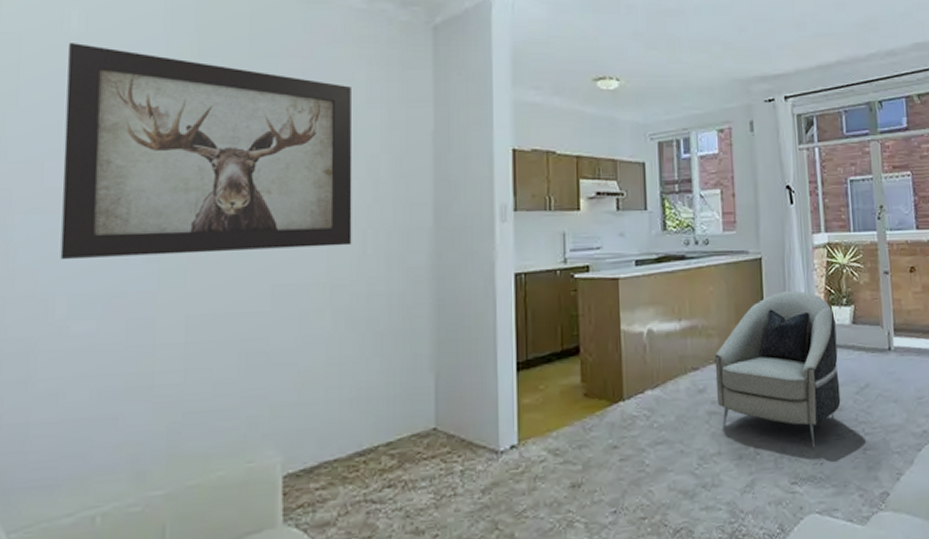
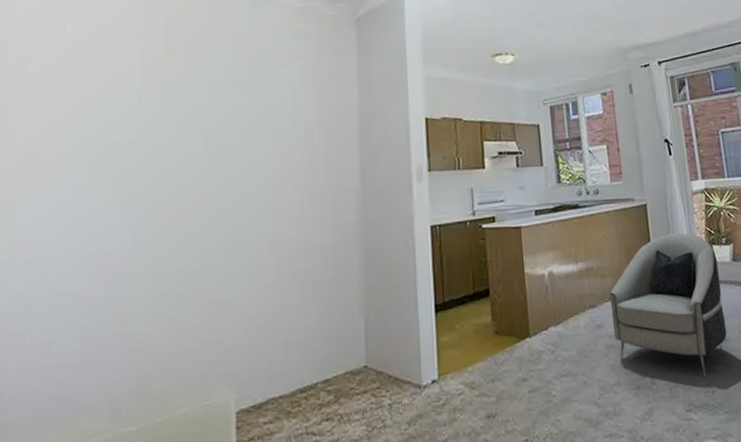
wall art: present [60,43,353,260] -> none [54,48,292,228]

